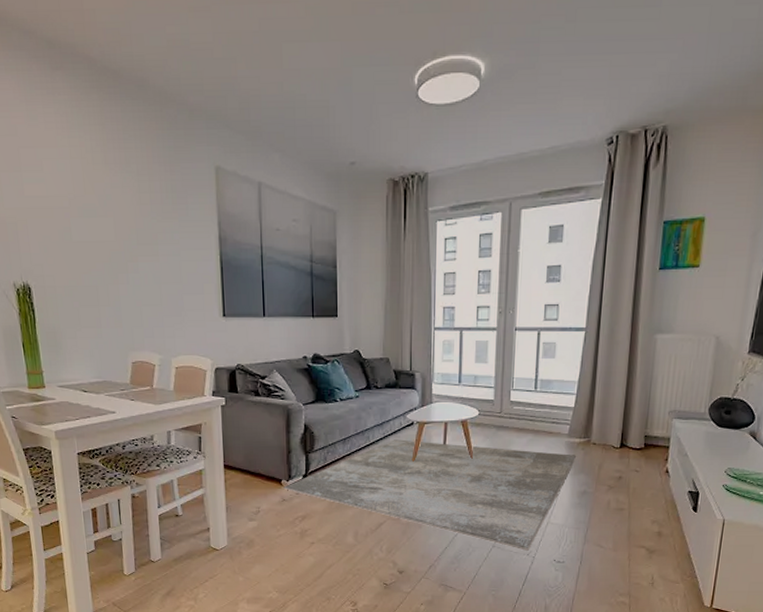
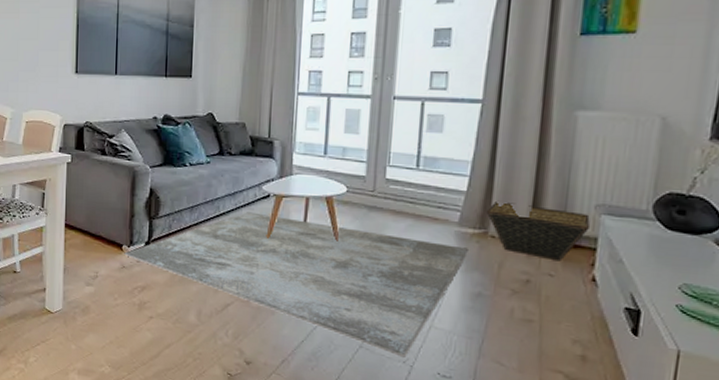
basket: none [590,413,665,459] -> present [487,200,591,262]

